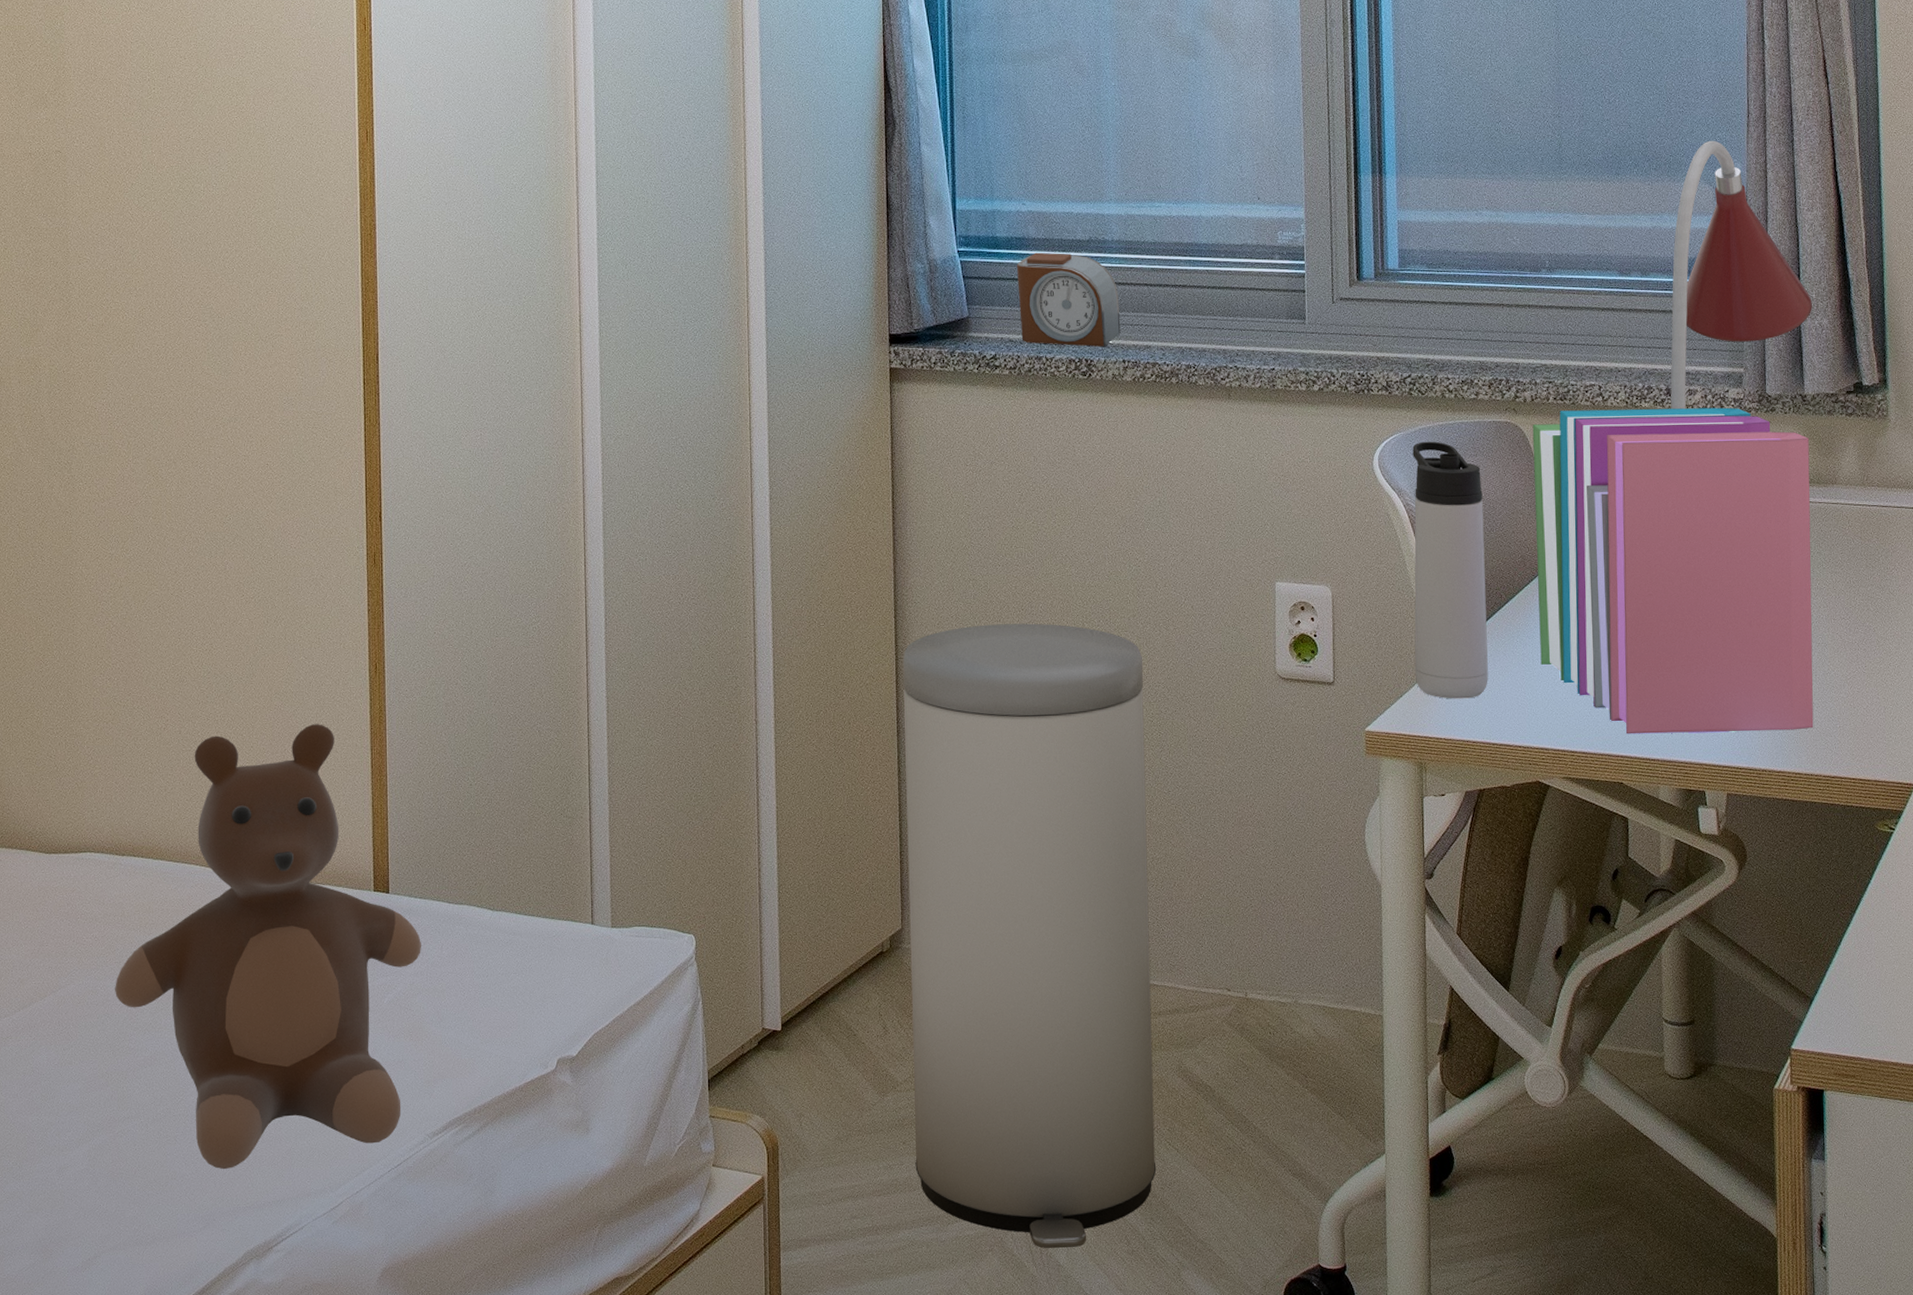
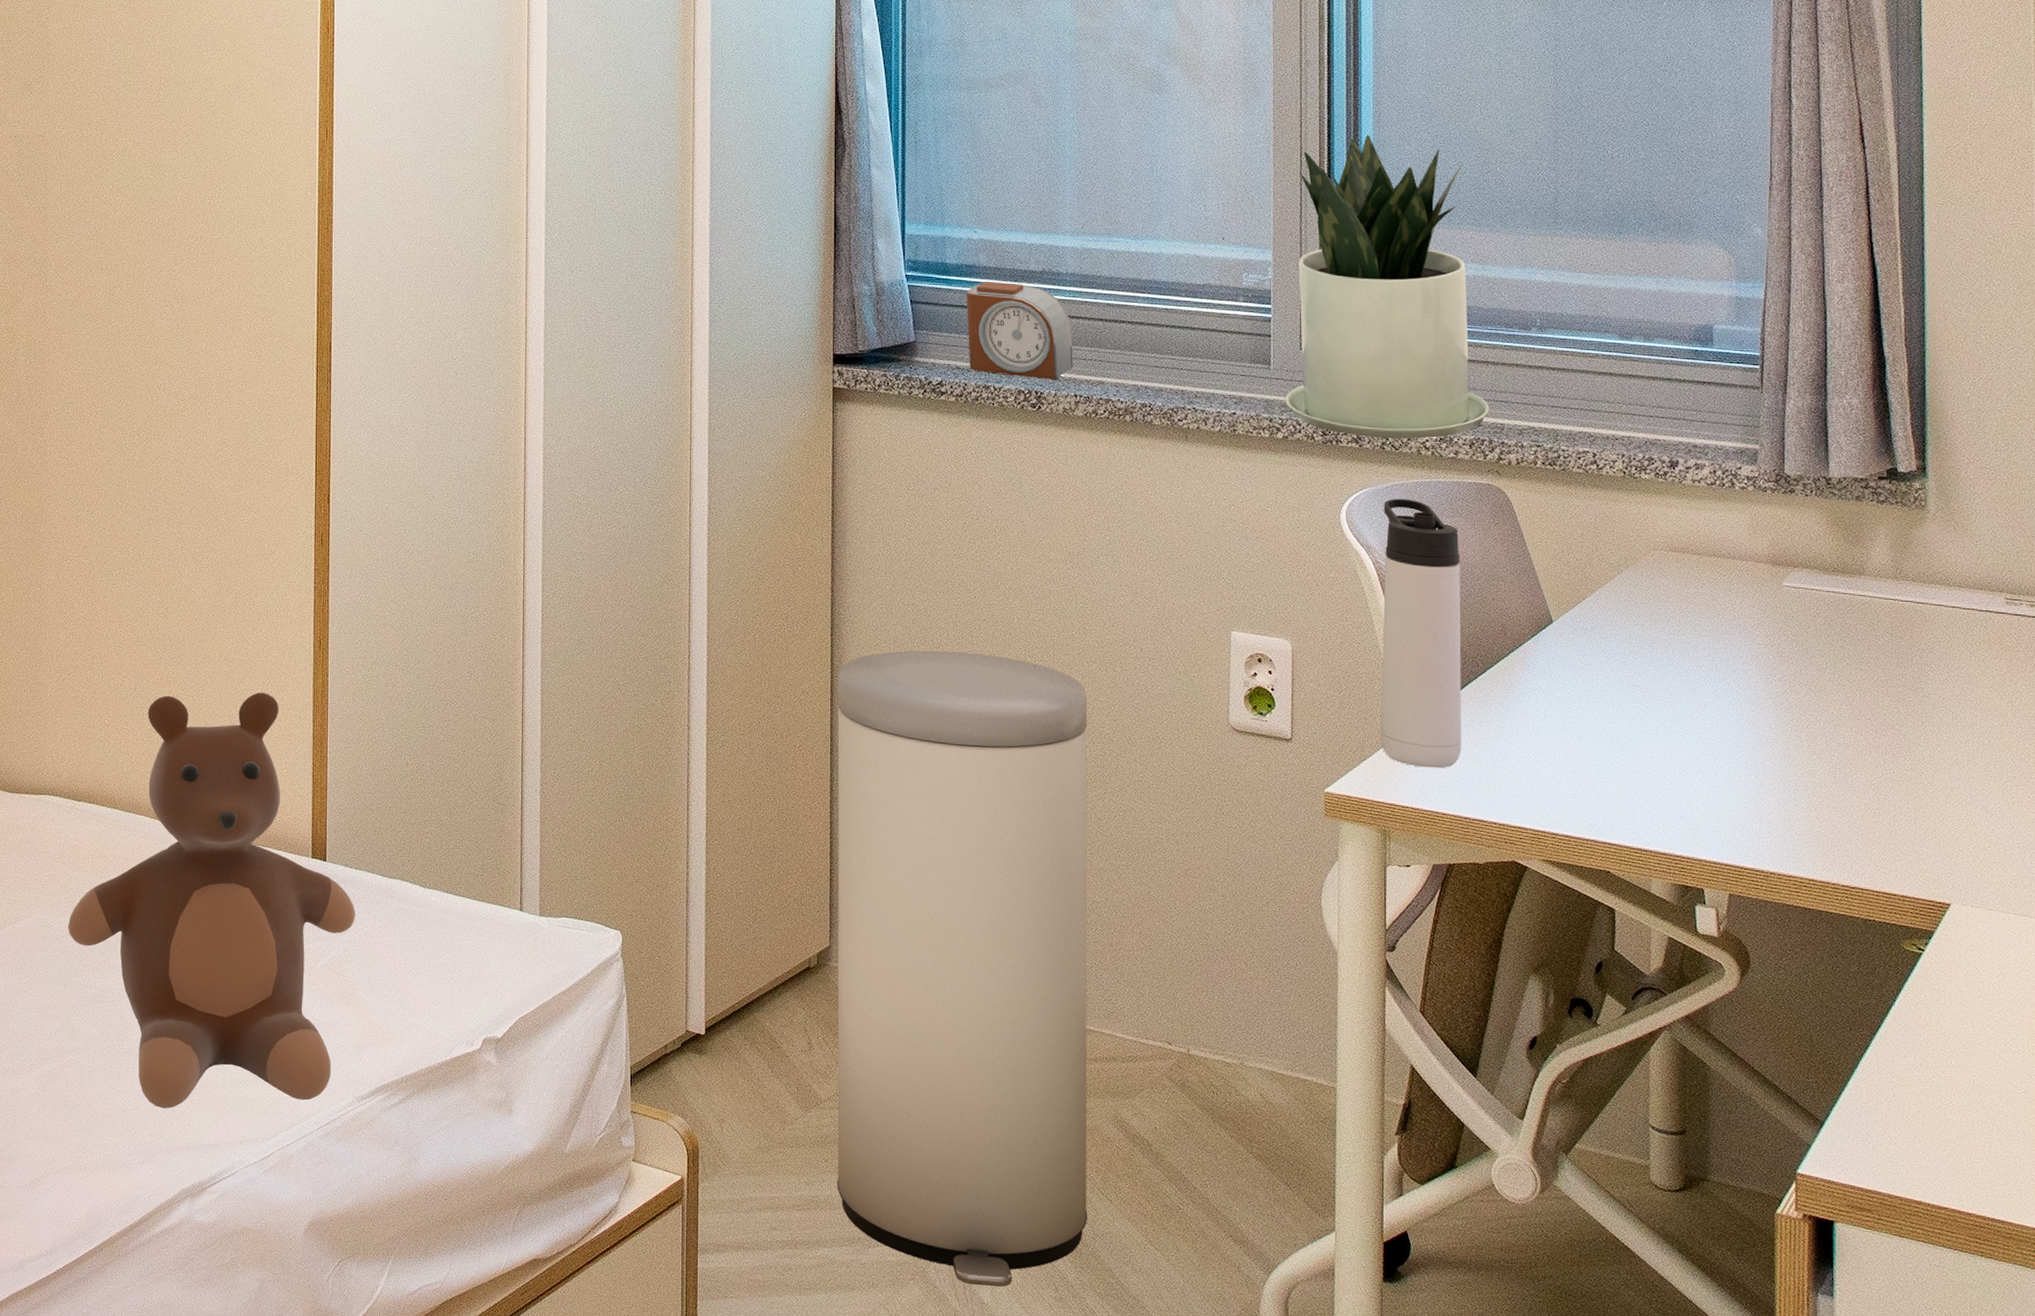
planter: none [1320,91,1506,385] -> present [1285,135,1490,439]
books: present [1532,407,1814,735] -> none [1517,476,1834,834]
desk lamp: present [1670,140,1812,410] -> none [1674,202,1840,484]

